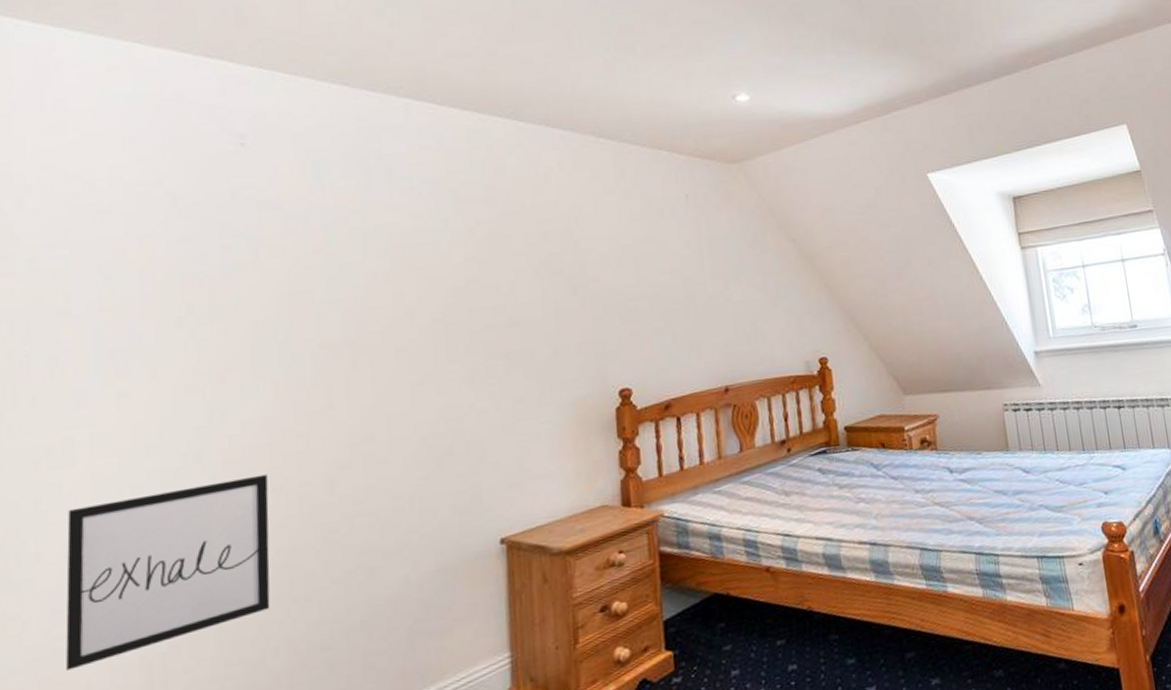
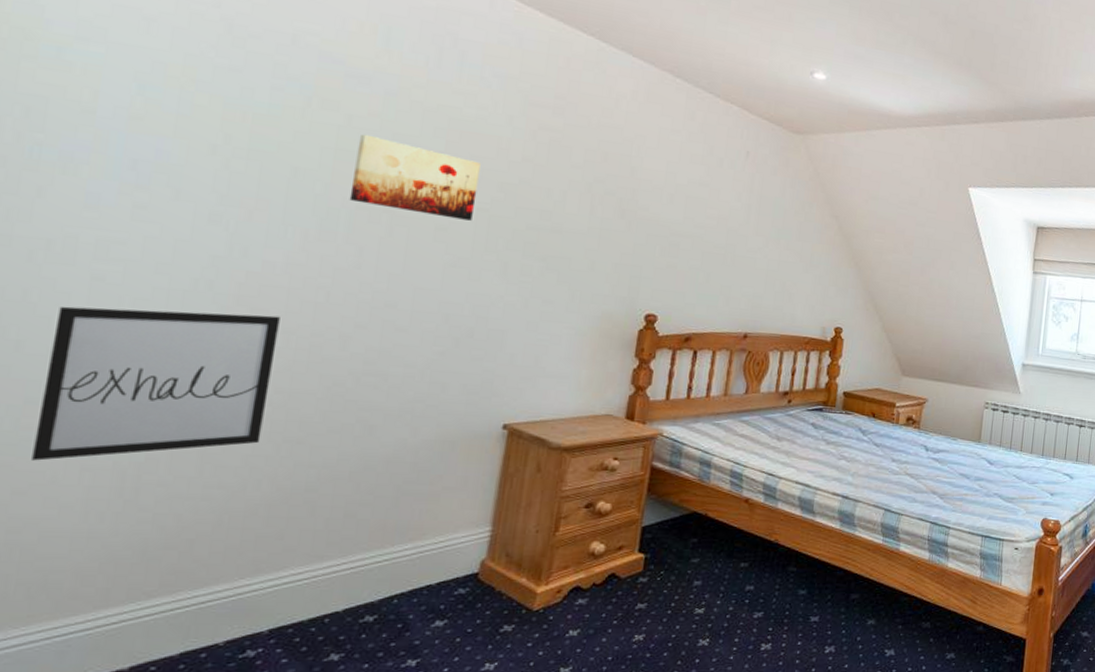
wall art: none [308,271,430,342] -> present [349,134,481,221]

